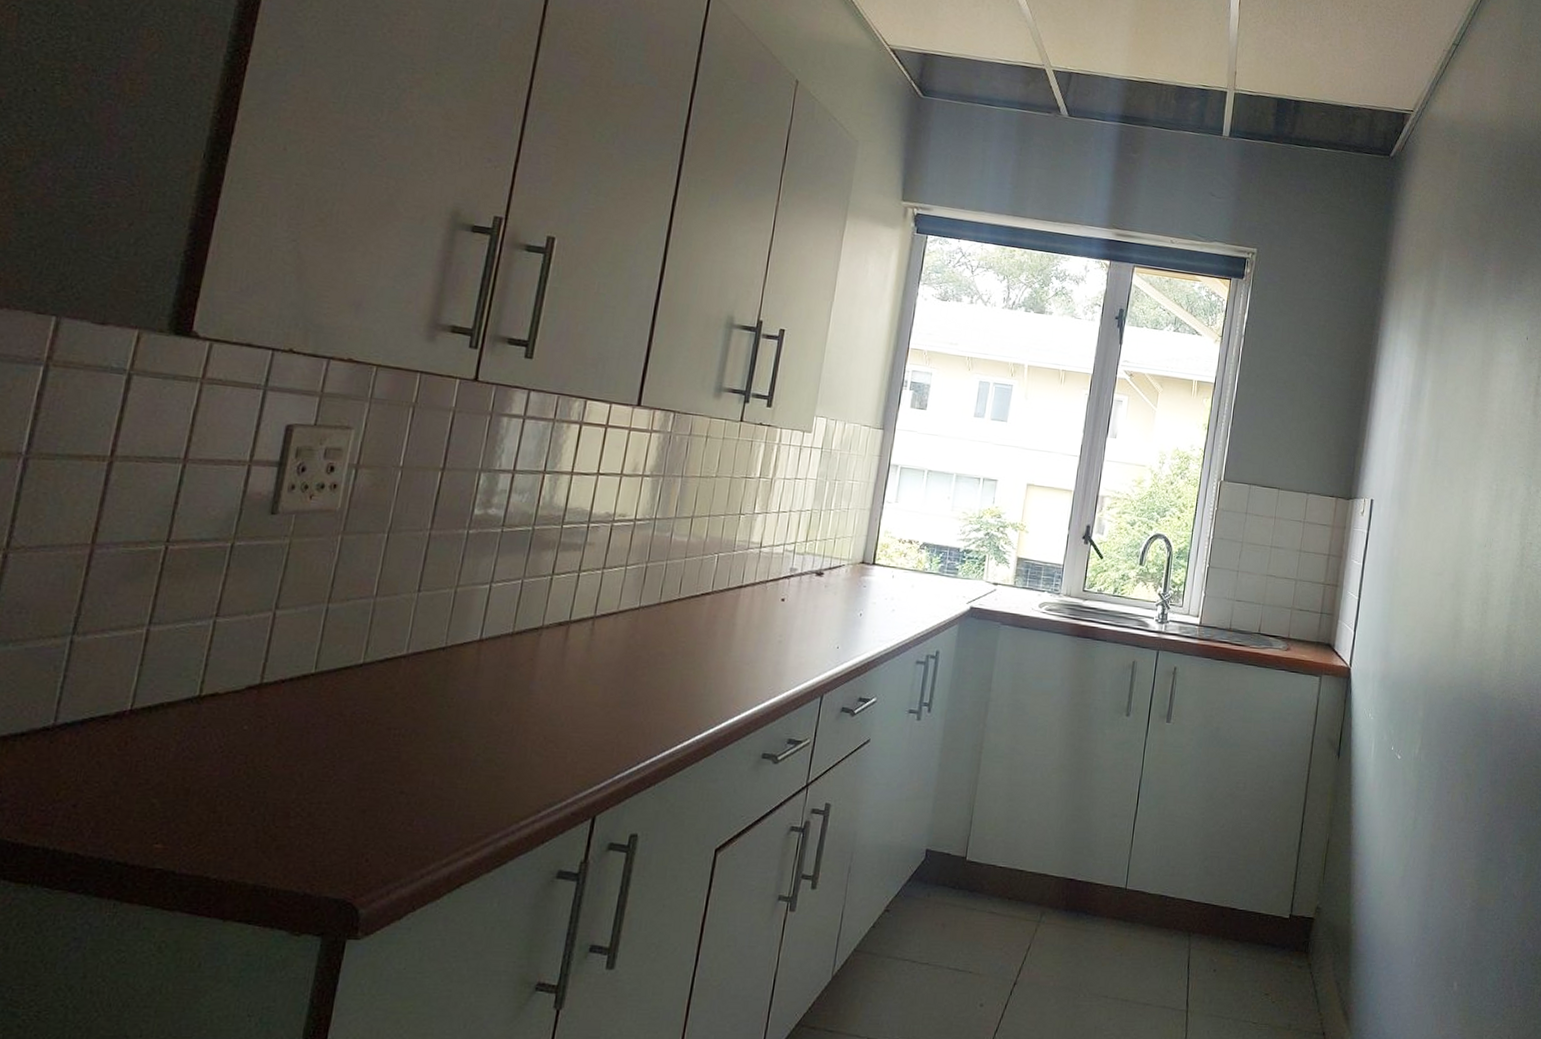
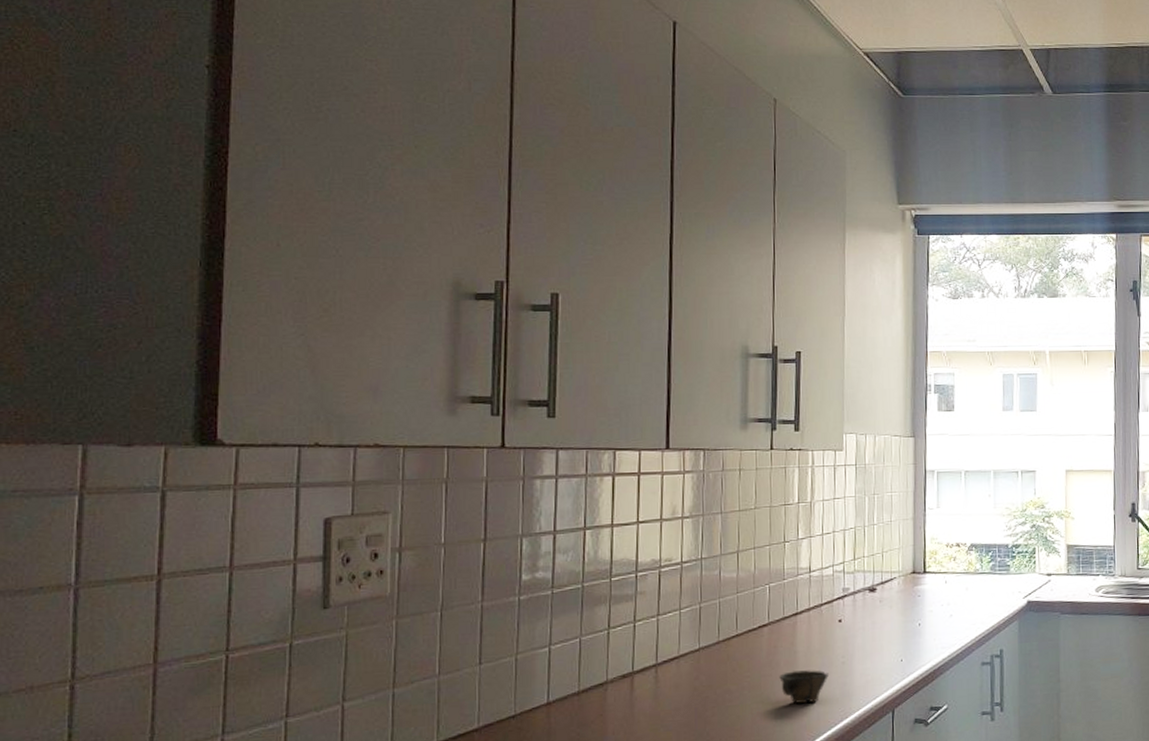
cup: none [714,643,764,677] -> present [779,670,829,704]

